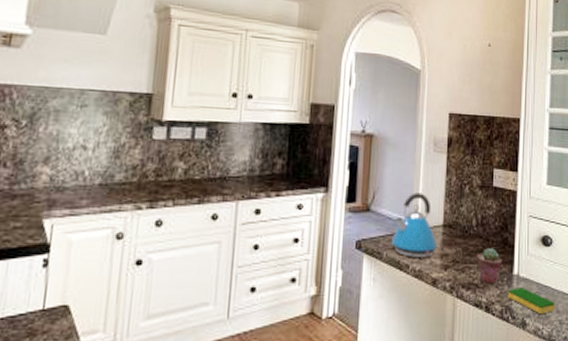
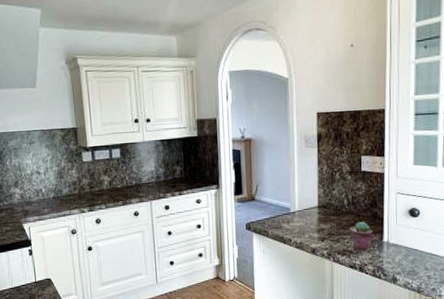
kettle: present [392,193,437,257] -> none [275,182,314,233]
dish sponge: present [507,287,555,315] -> none [378,251,423,272]

